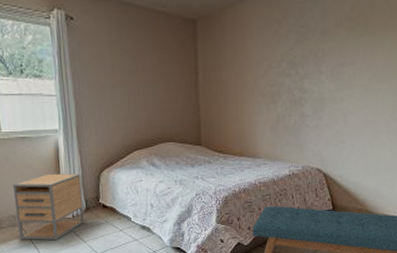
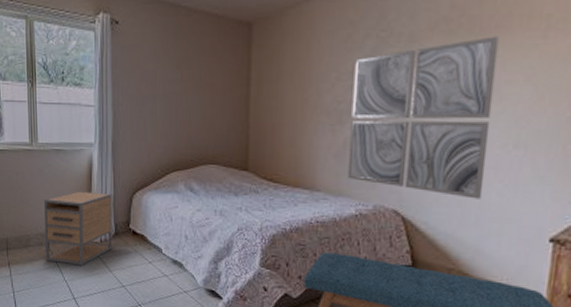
wall art: none [281,32,386,156] -> present [347,36,499,199]

